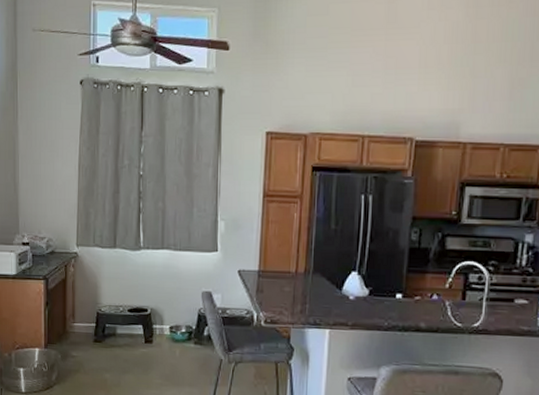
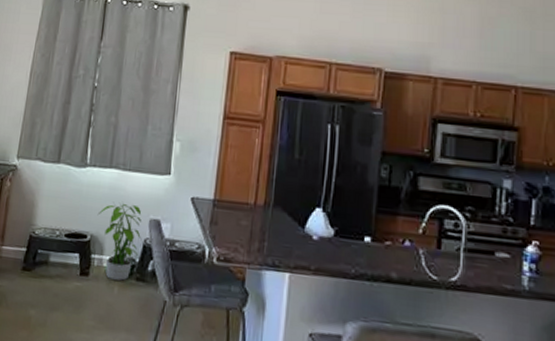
potted plant: none [155,279,195,345] -> present [97,202,142,281]

